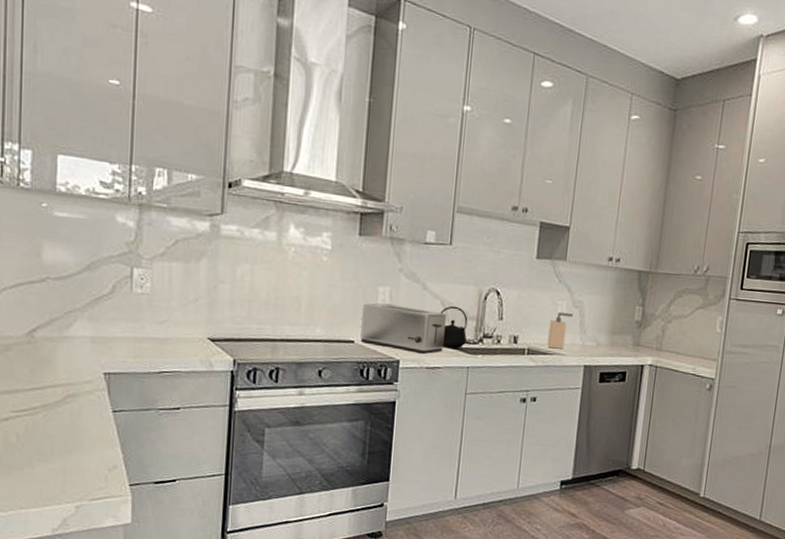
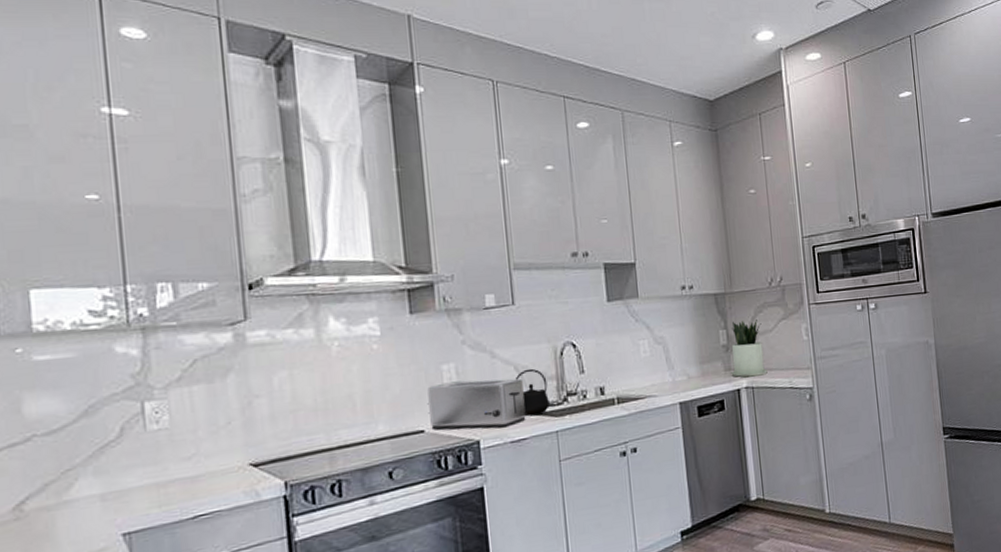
soap dispenser: present [547,313,573,349] -> none [634,351,657,392]
planter: none [638,301,677,357] -> present [731,320,768,378]

